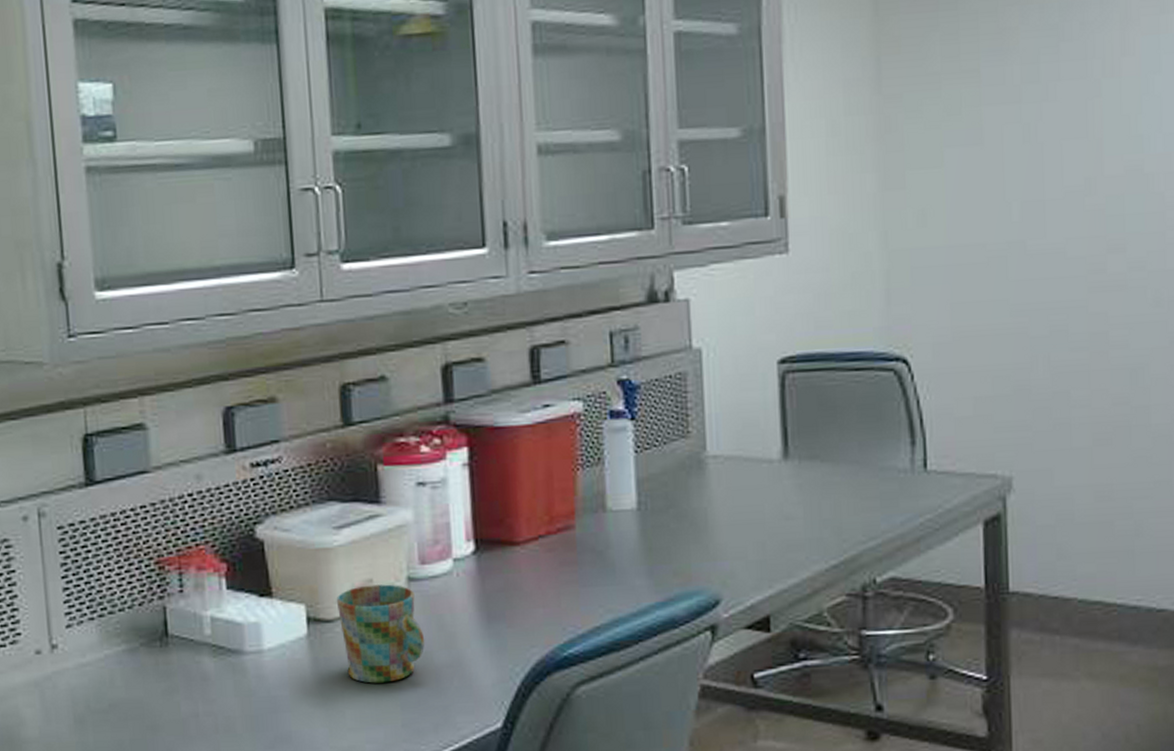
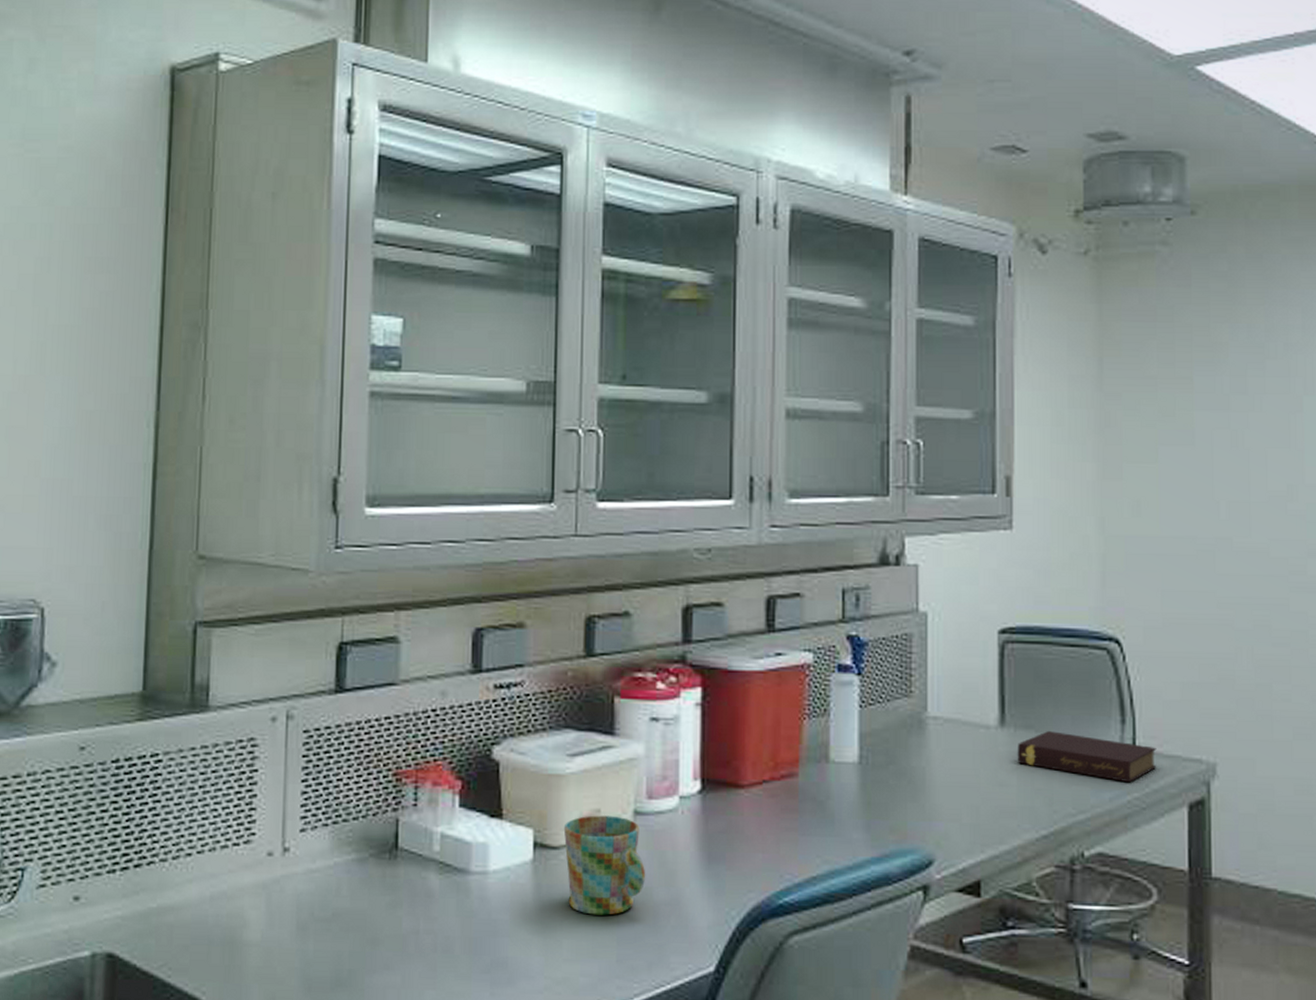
book: none [802,459,950,505] -> present [1017,731,1157,783]

